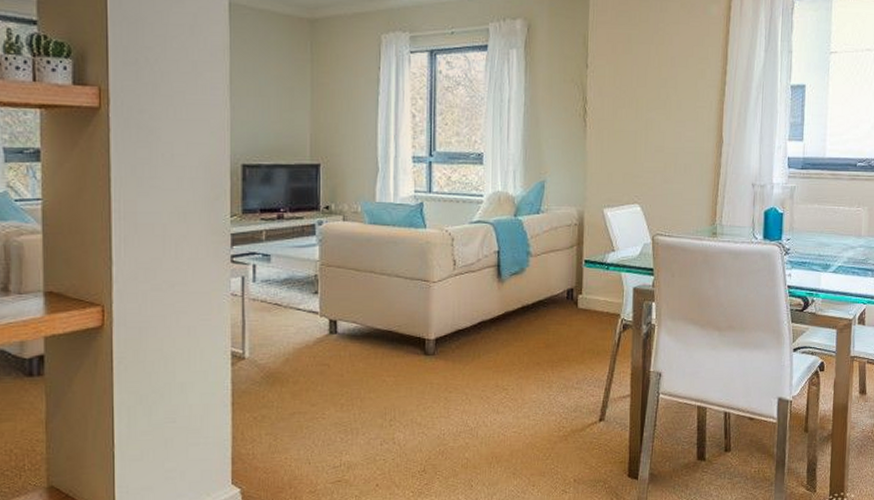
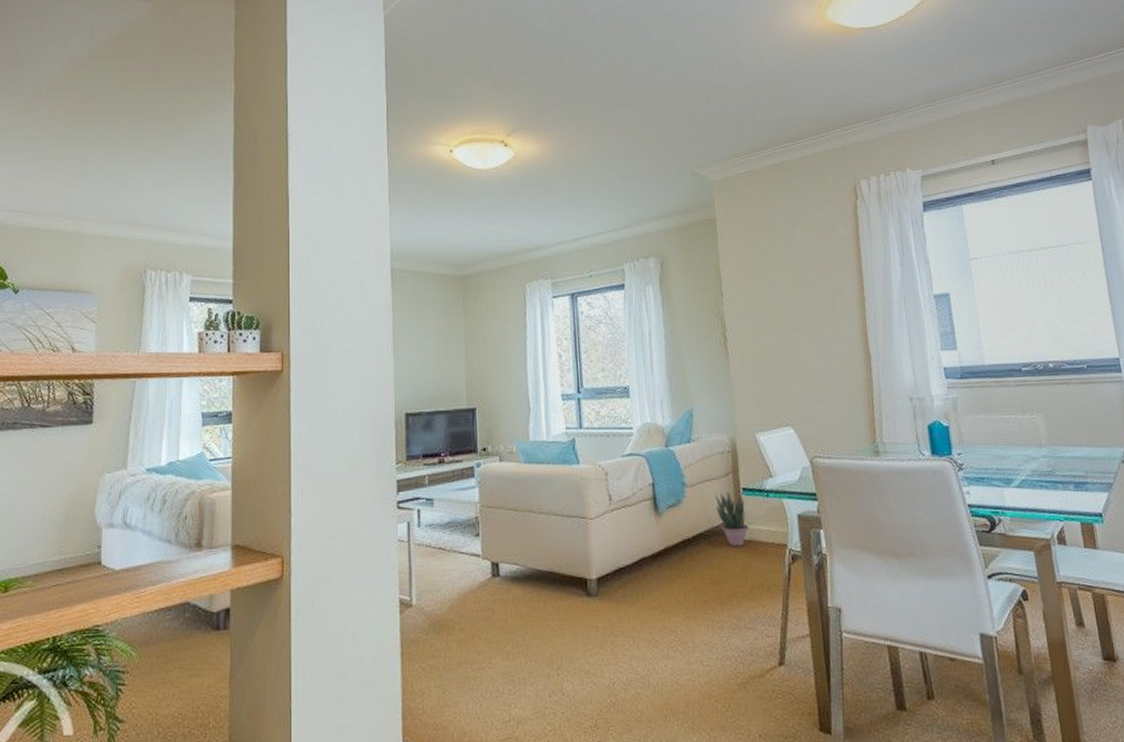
potted plant: none [558,262,587,315] -> present [715,491,749,547]

